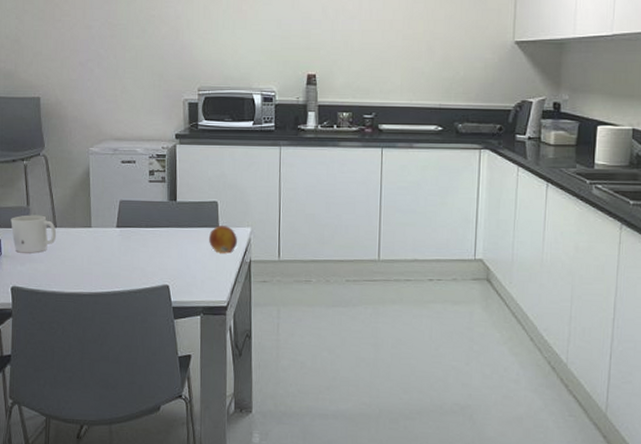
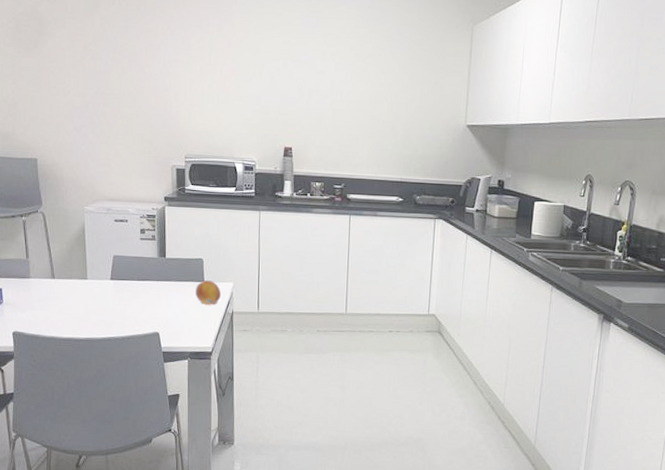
mug: present [10,215,57,253] -> none [11,266,55,302]

